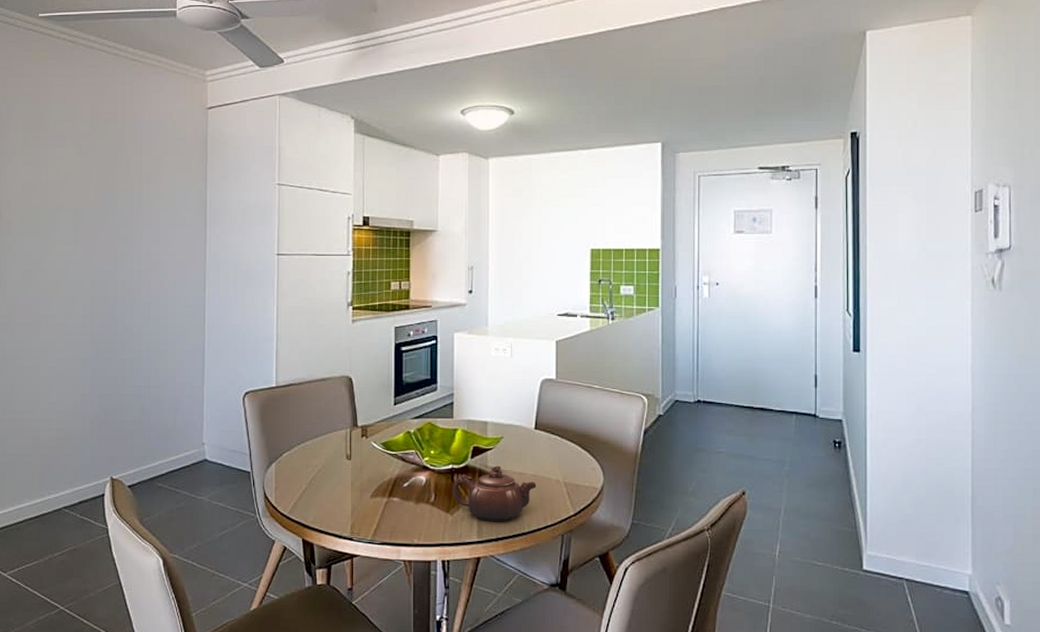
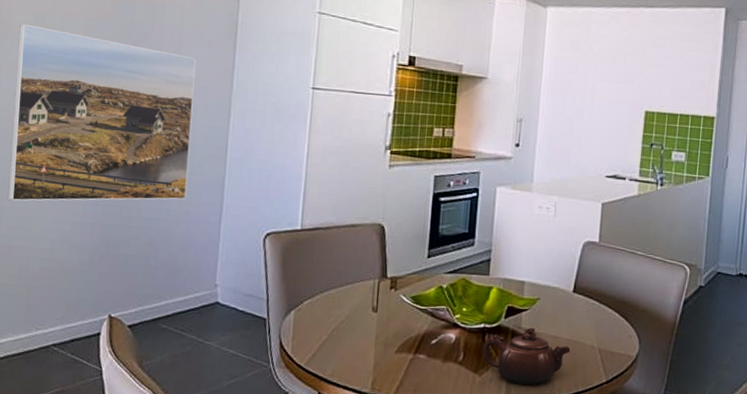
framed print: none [17,219,172,379] -> present [7,23,196,201]

